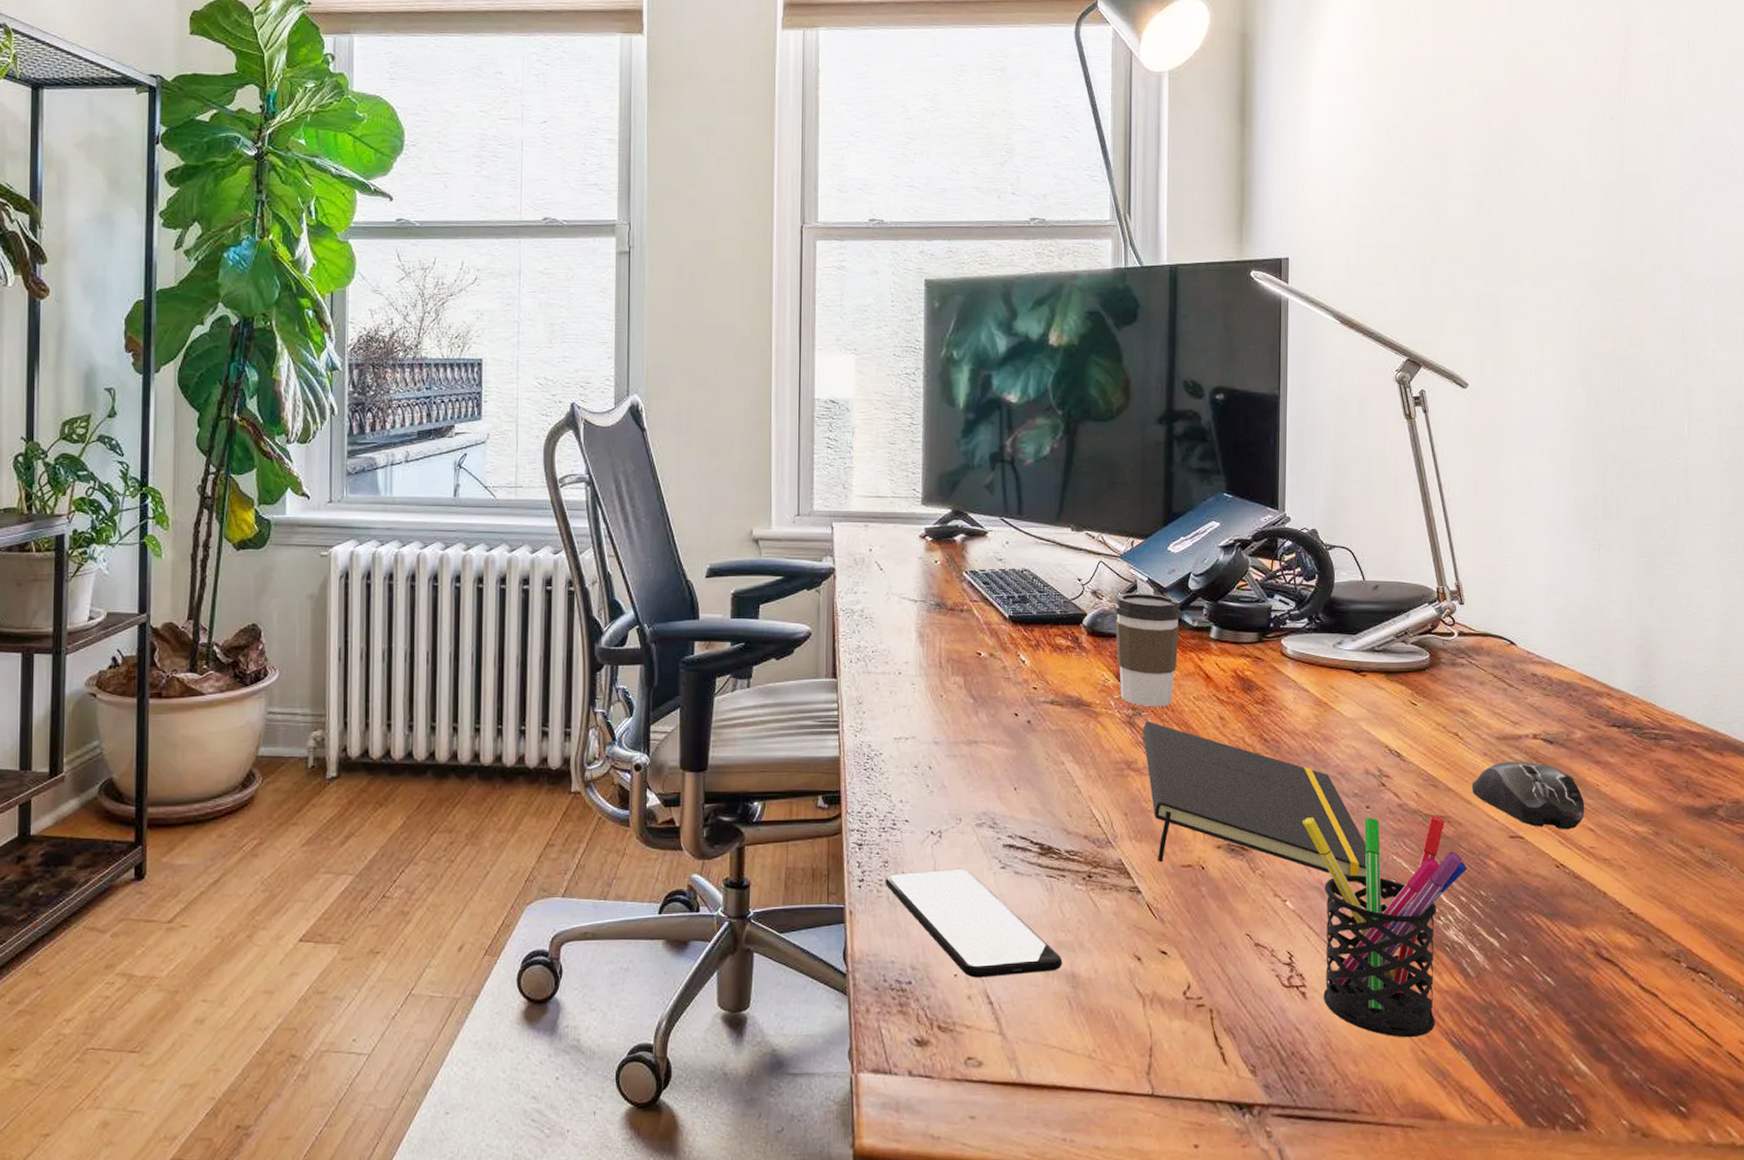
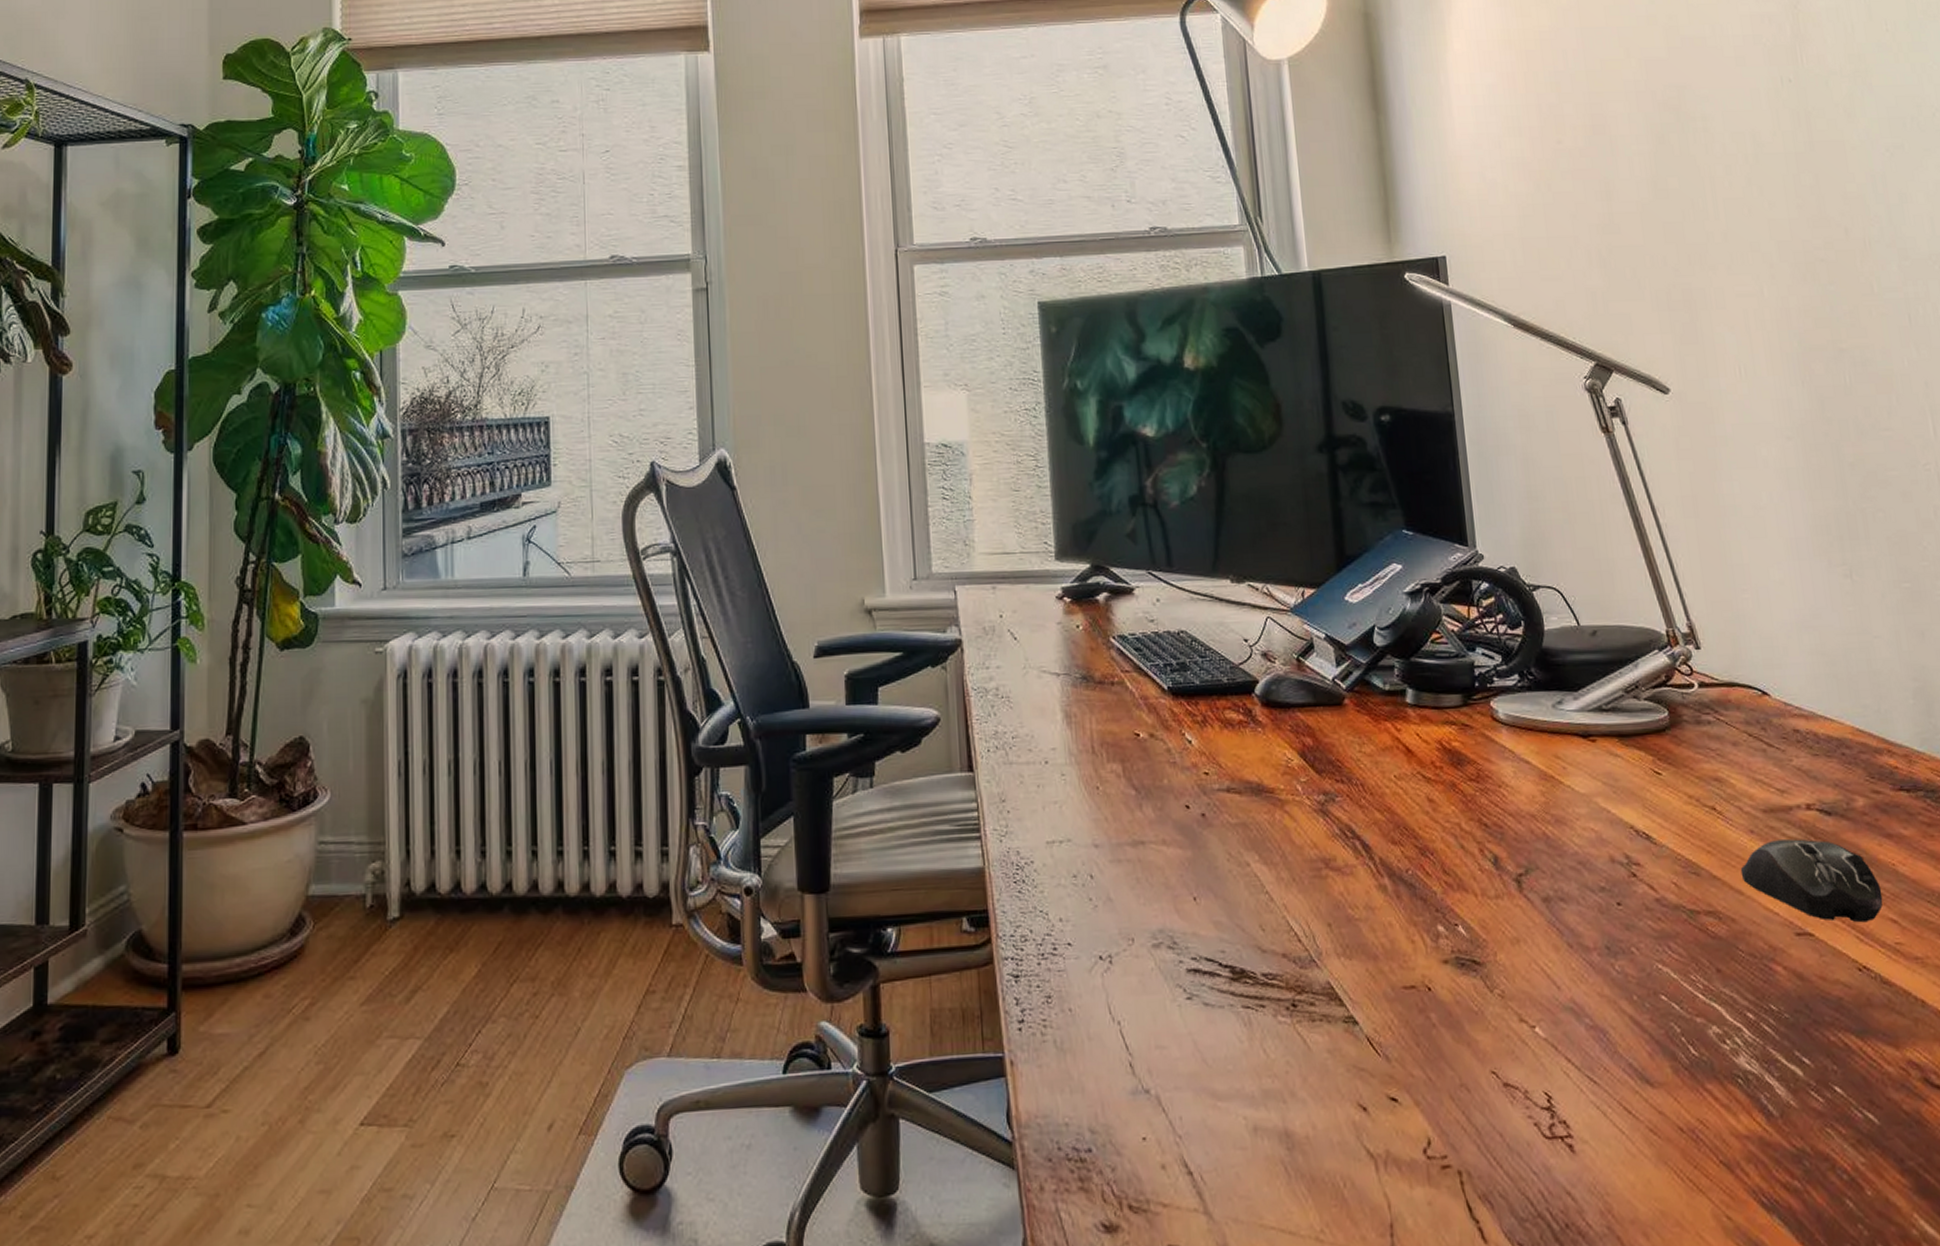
smartphone: present [885,869,1063,978] -> none [1049,1002,1273,1141]
coffee cup: present [1114,593,1182,707] -> none [1289,652,1371,791]
notepad: present [1142,721,1367,883] -> none [1338,808,1628,1001]
pen holder: present [1302,816,1467,1038] -> none [1542,911,1750,1200]

